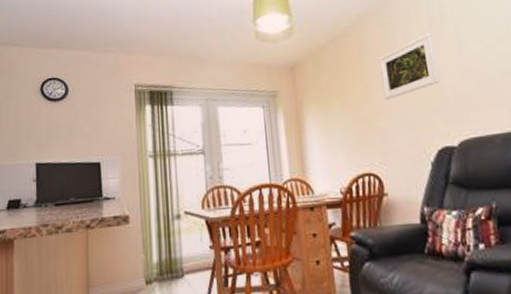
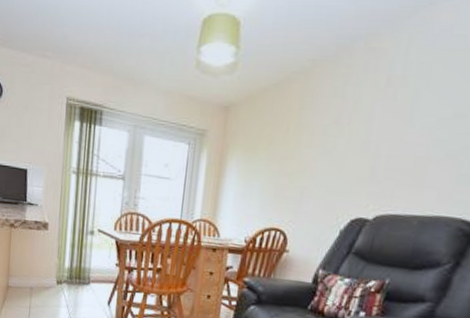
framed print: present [379,32,441,100] -> none [313,94,385,160]

